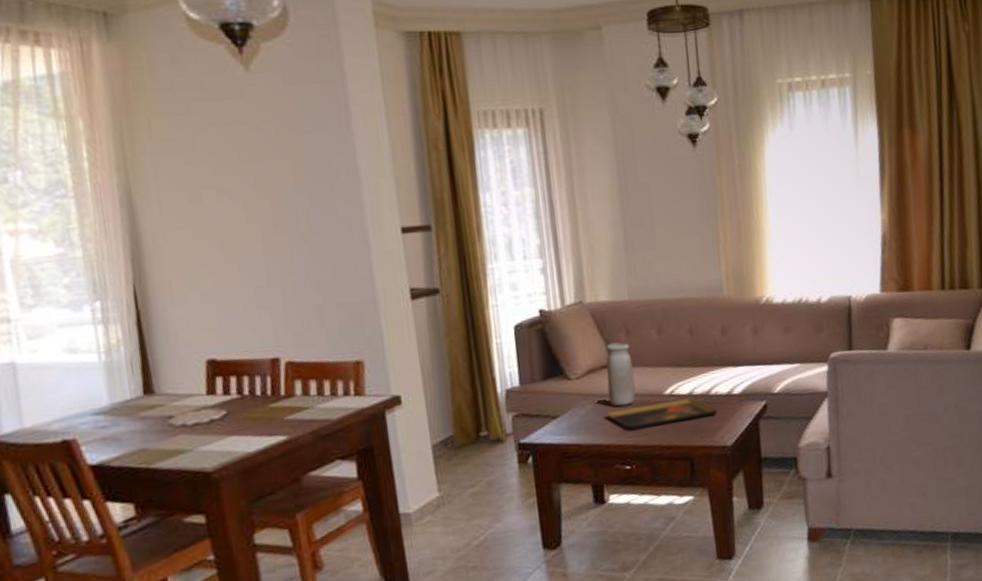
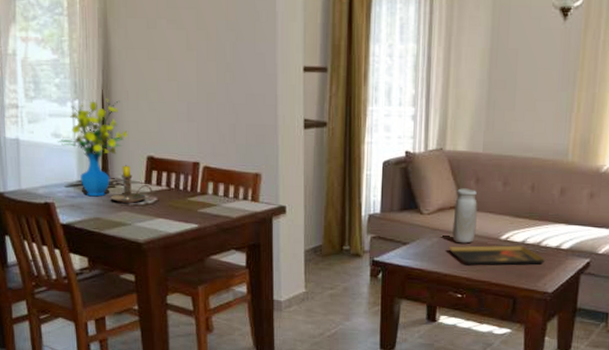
bouquet: none [74,294,177,424] -> present [58,98,128,197]
candlestick: none [159,374,220,425] -> present [110,165,153,204]

